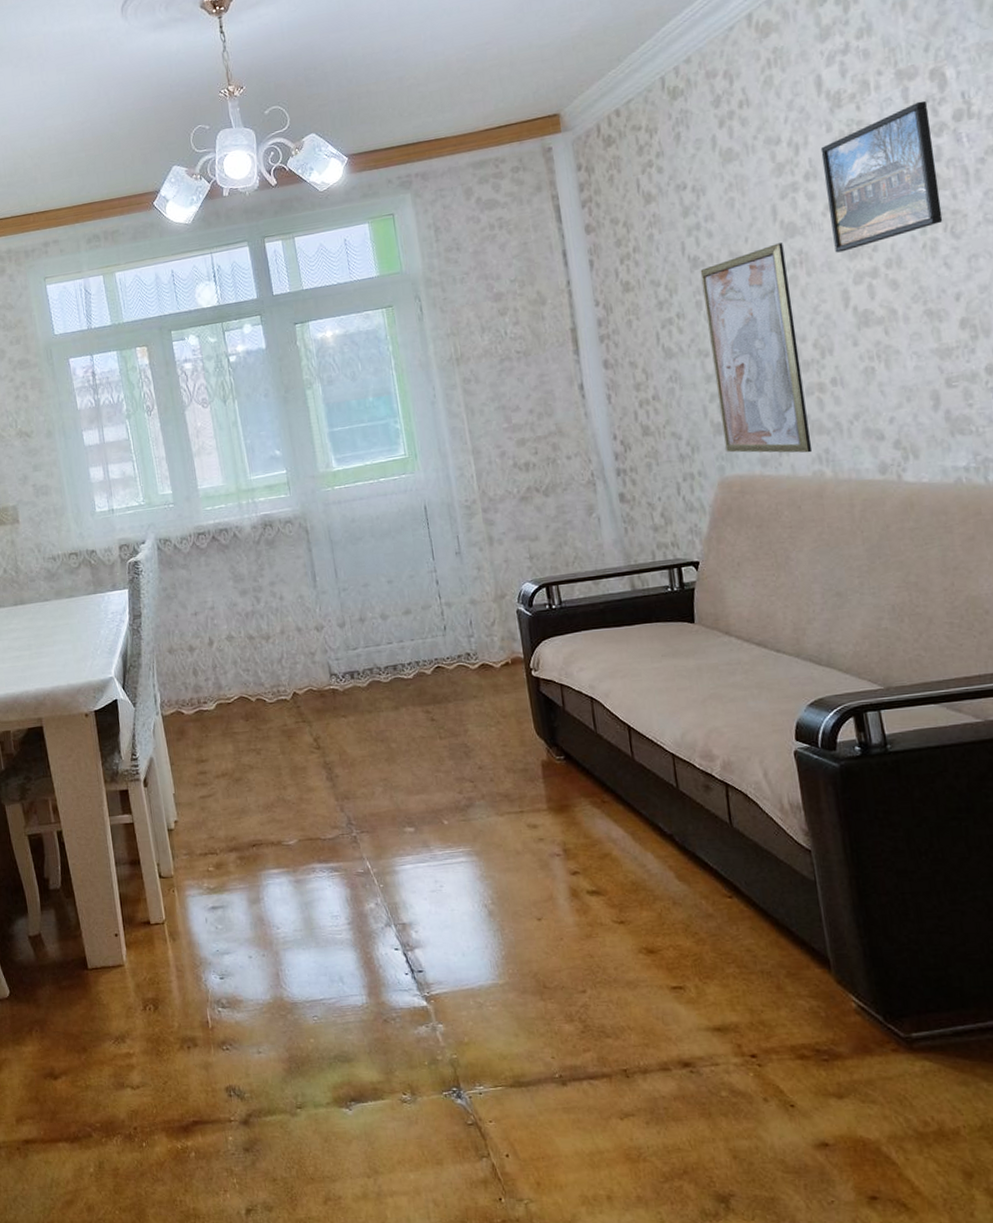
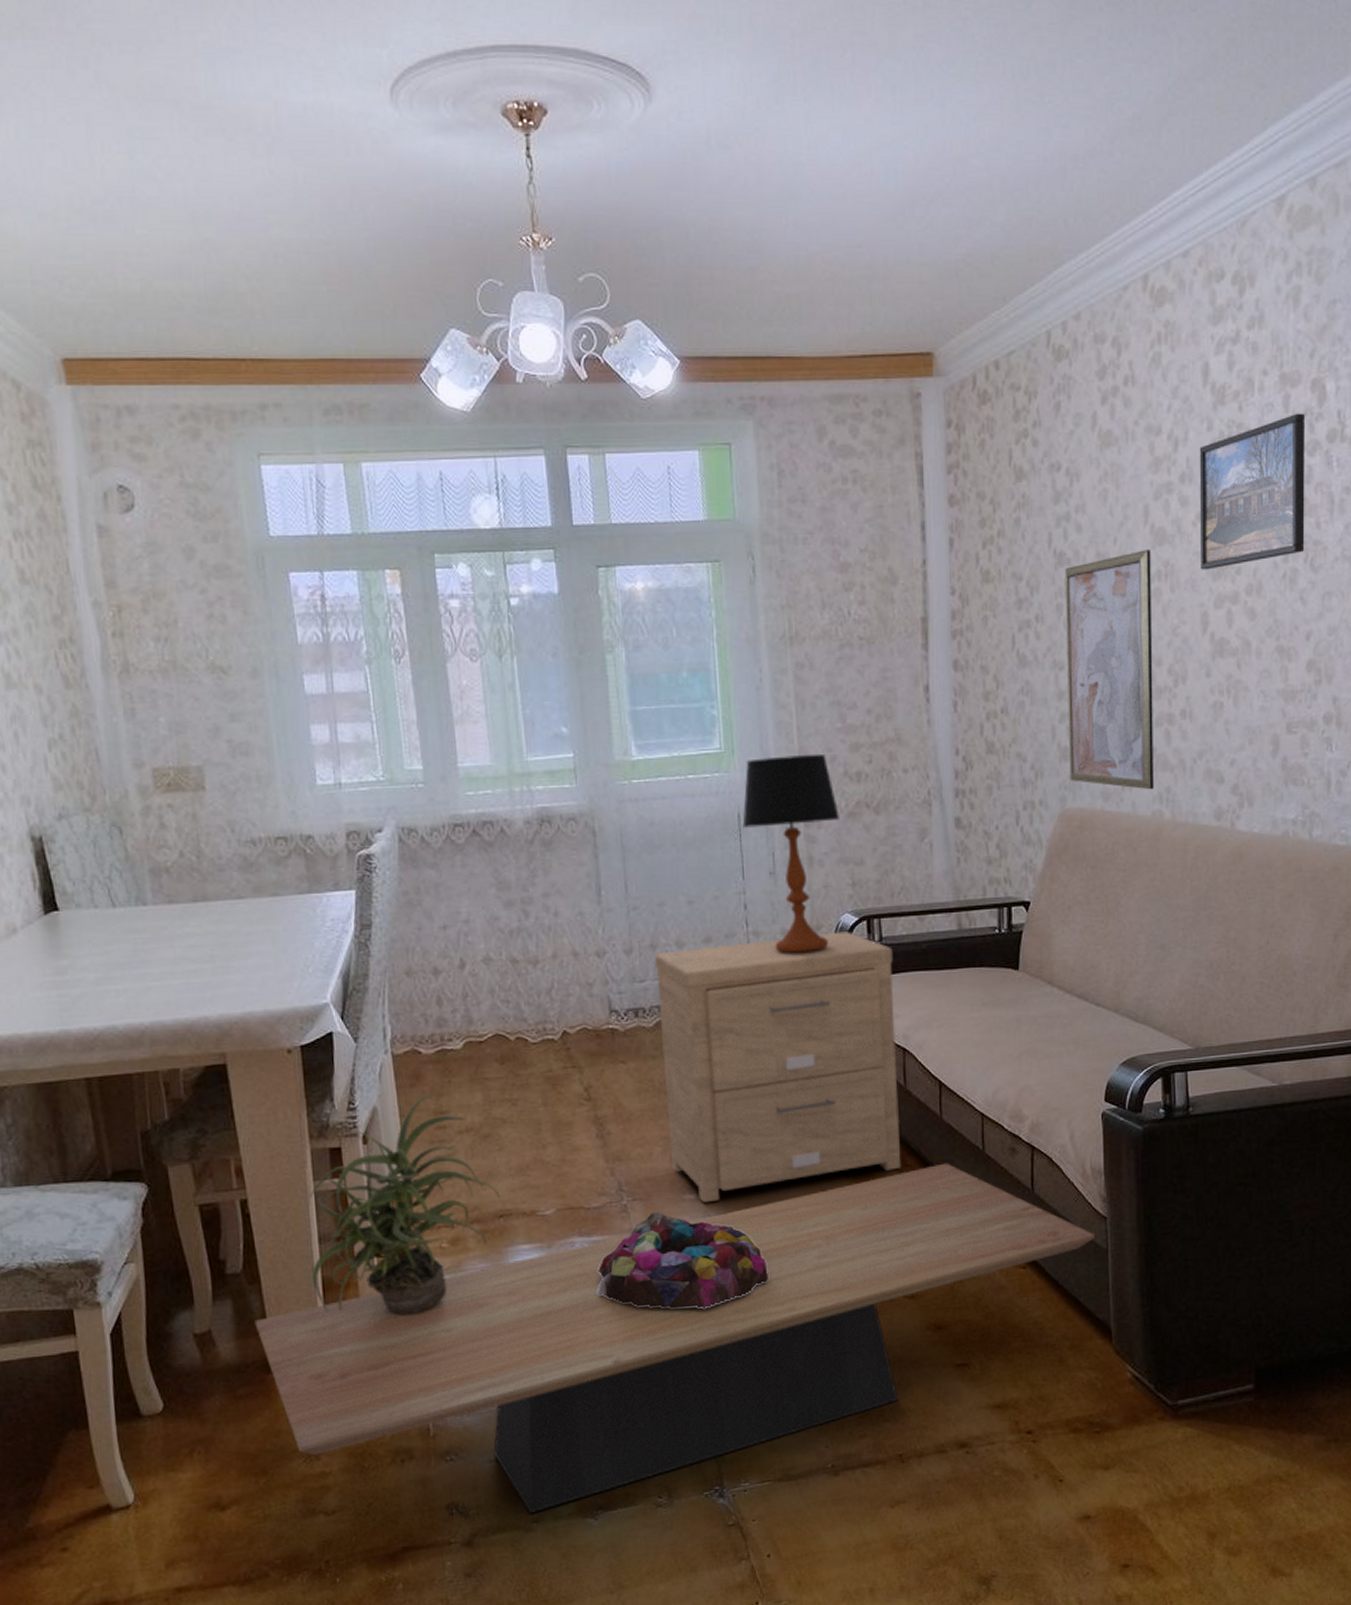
coffee table: none [72,799,800,1101] -> present [255,1163,1094,1514]
potted plant: none [107,747,253,926] -> present [310,1095,501,1315]
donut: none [336,842,485,927] -> present [598,1212,768,1308]
side table: none [363,598,599,835] -> present [654,931,901,1203]
table lamp: none [427,450,513,619] -> present [742,753,840,952]

